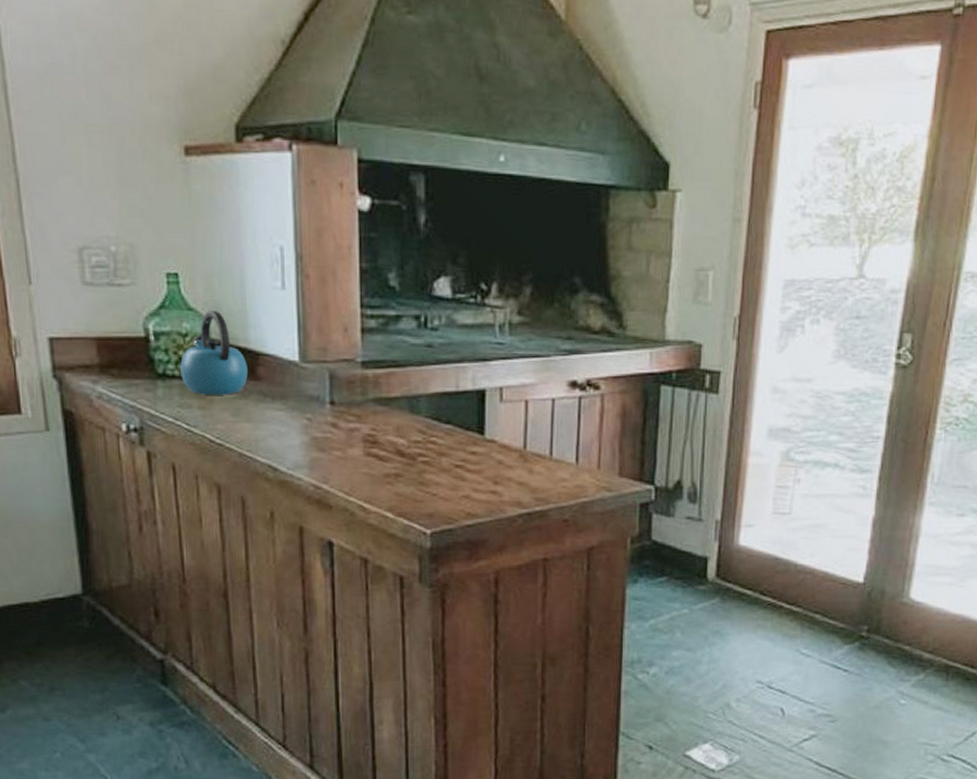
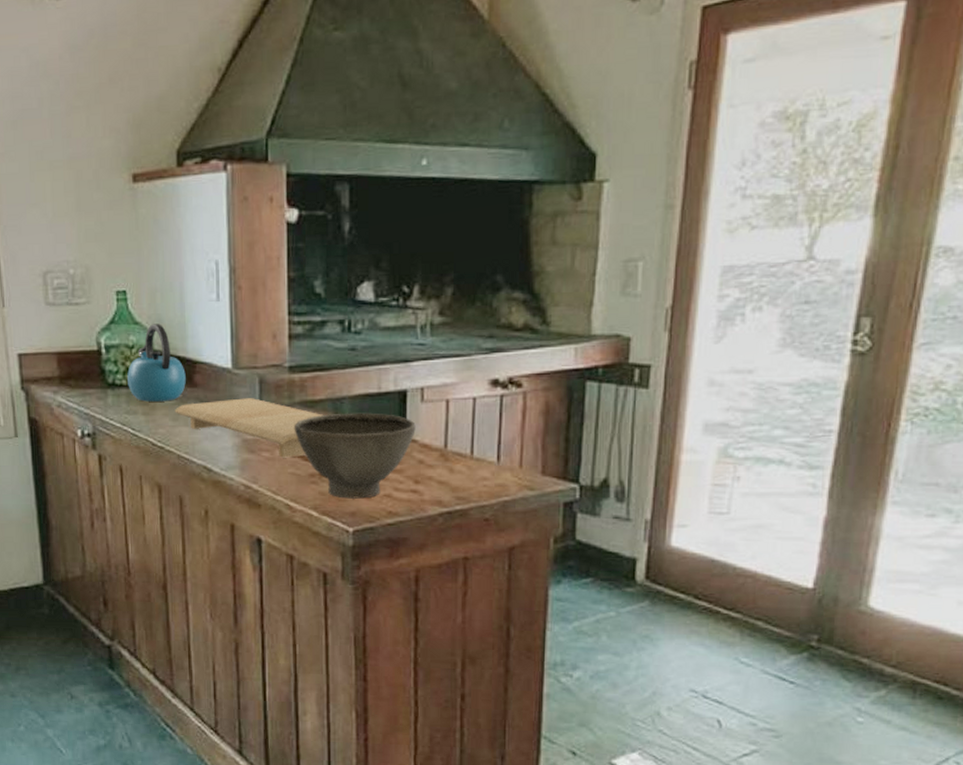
cutting board: none [235,393,399,457] -> present [174,398,324,458]
bowl: none [367,411,495,500] -> present [294,412,416,499]

